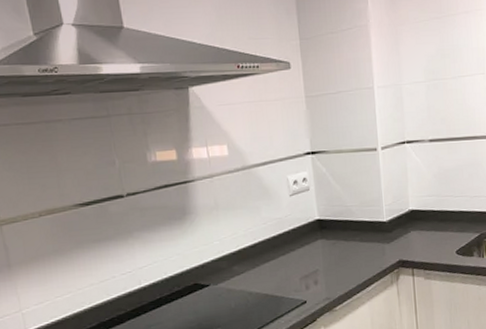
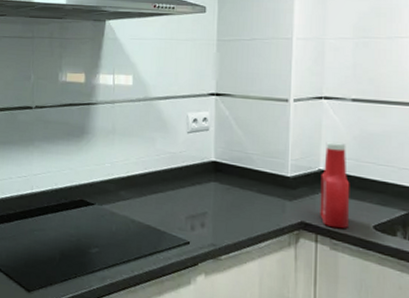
ketchup bottle: none [411,181,437,260] -> present [320,141,350,229]

